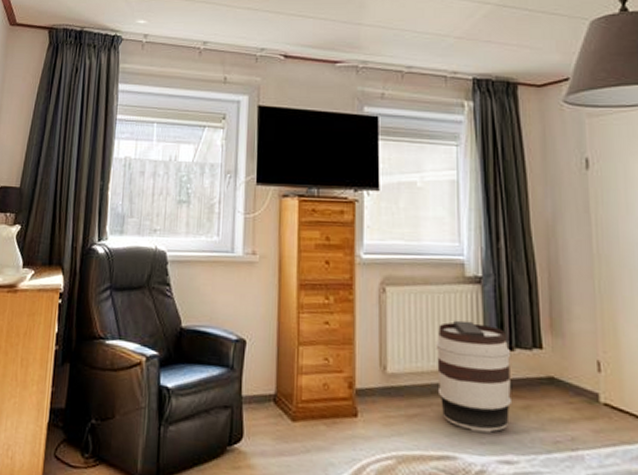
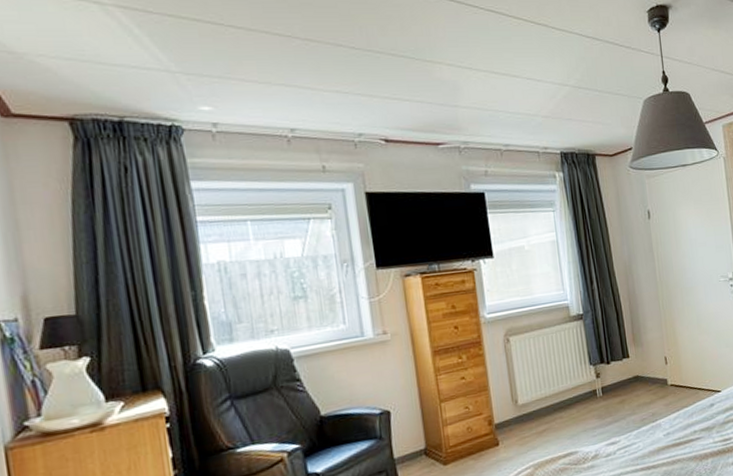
barrel: present [435,320,513,433] -> none [553,349,613,430]

